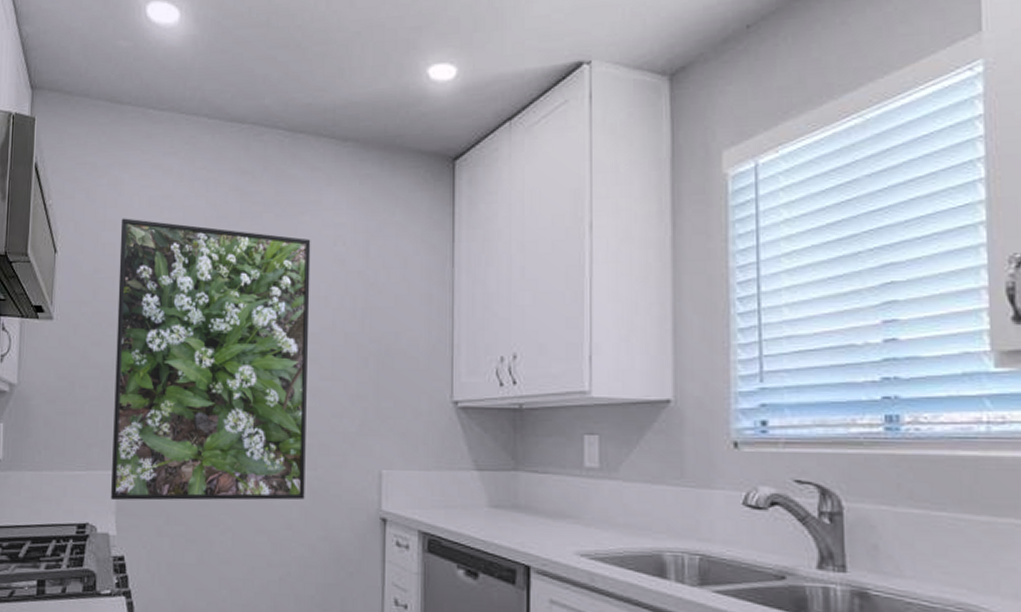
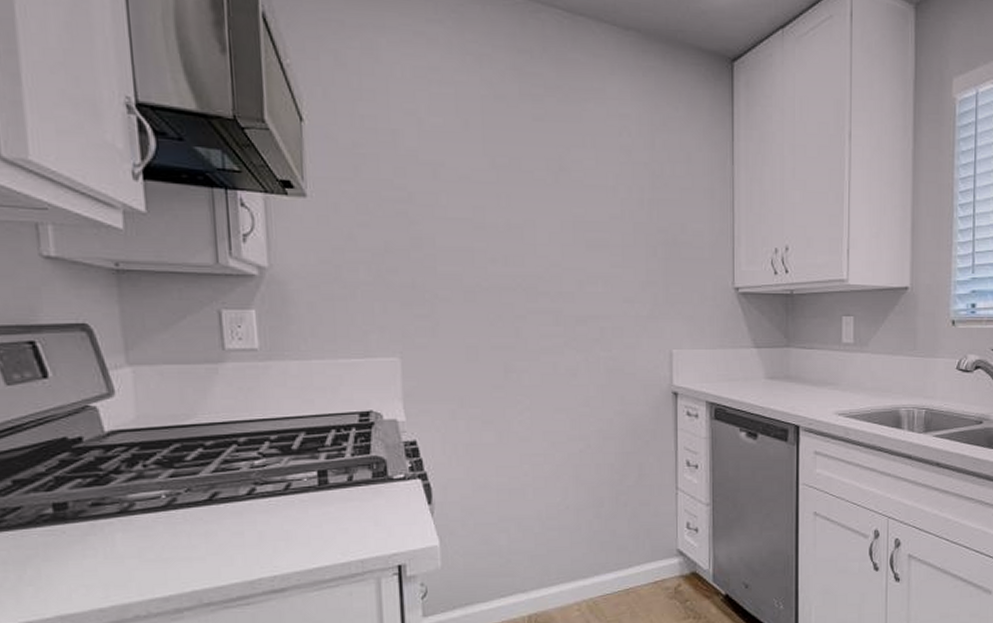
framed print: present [111,218,311,501] -> none [381,88,601,386]

